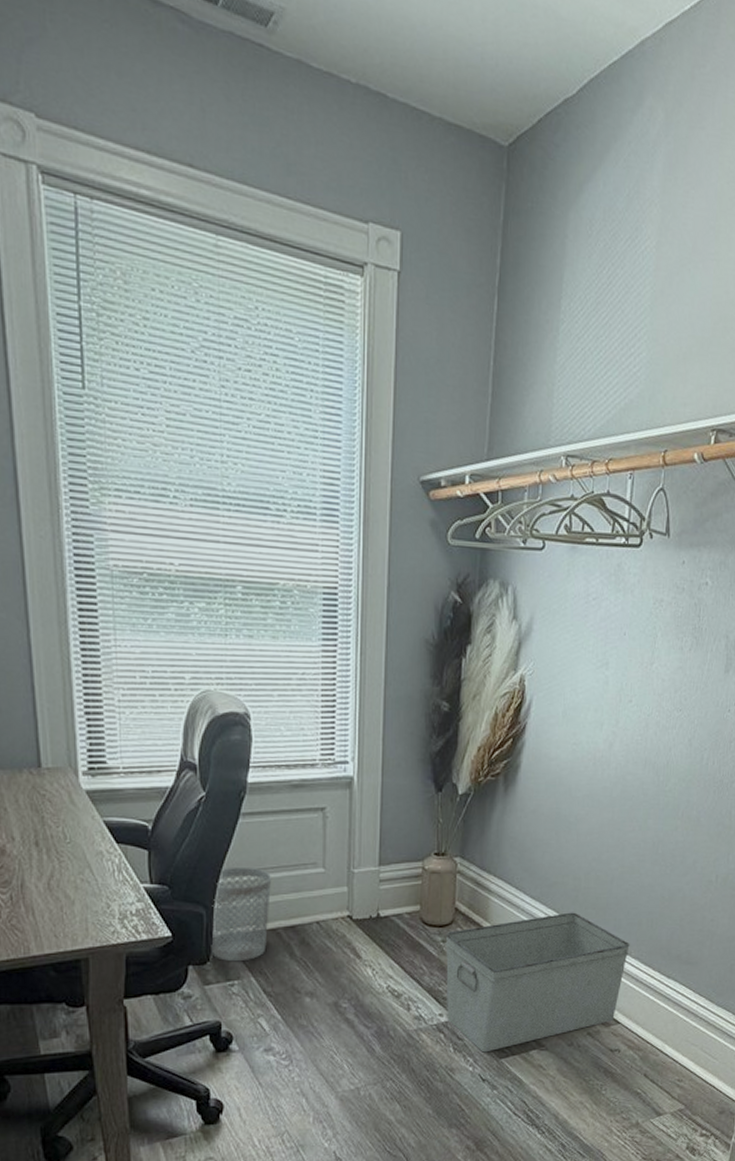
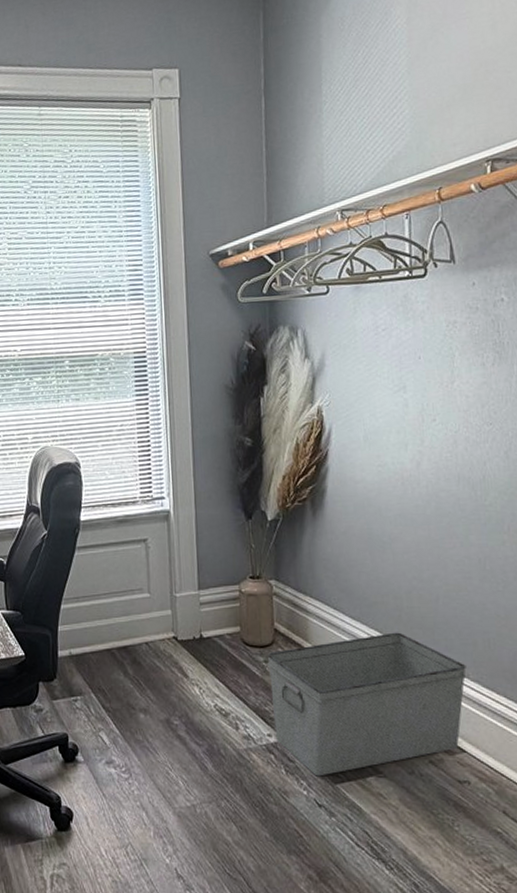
wastebasket: present [211,866,272,962] -> none [56,593,105,679]

